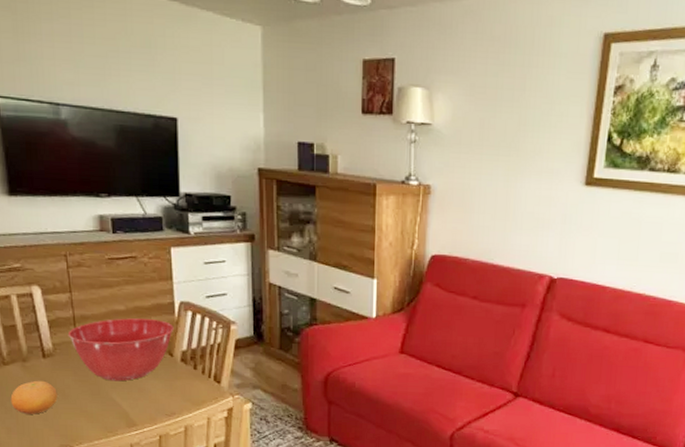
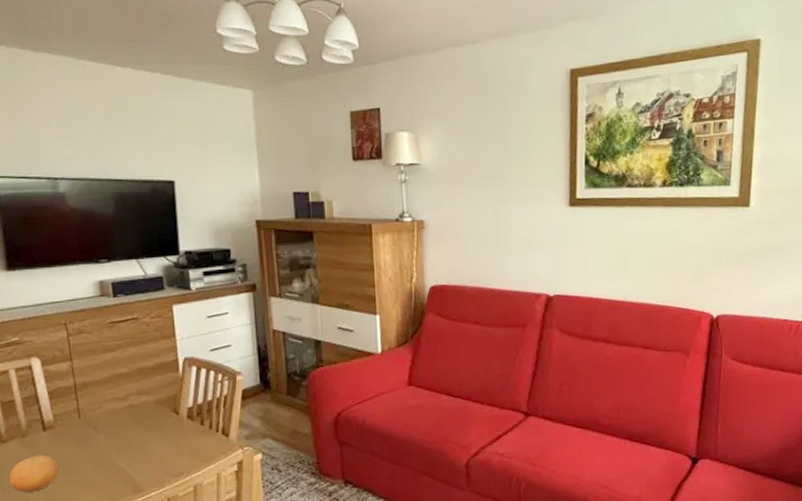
mixing bowl: present [67,318,174,382] -> none [69,378,178,447]

